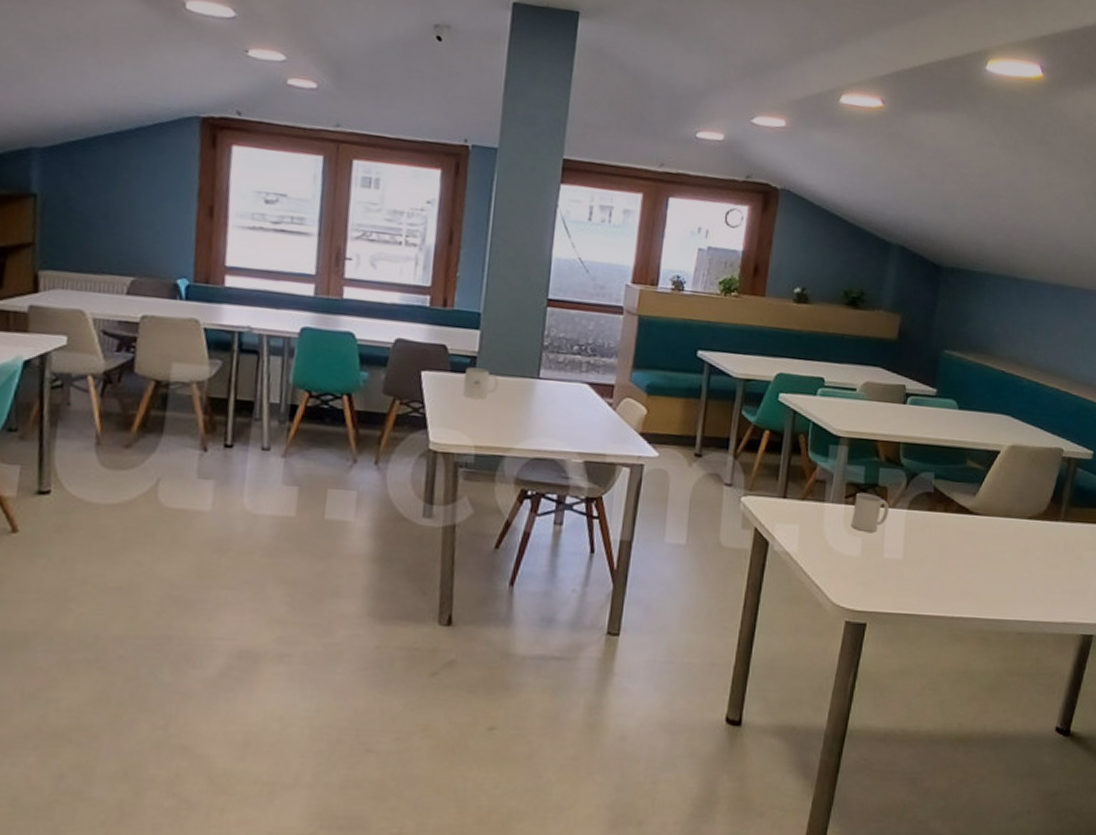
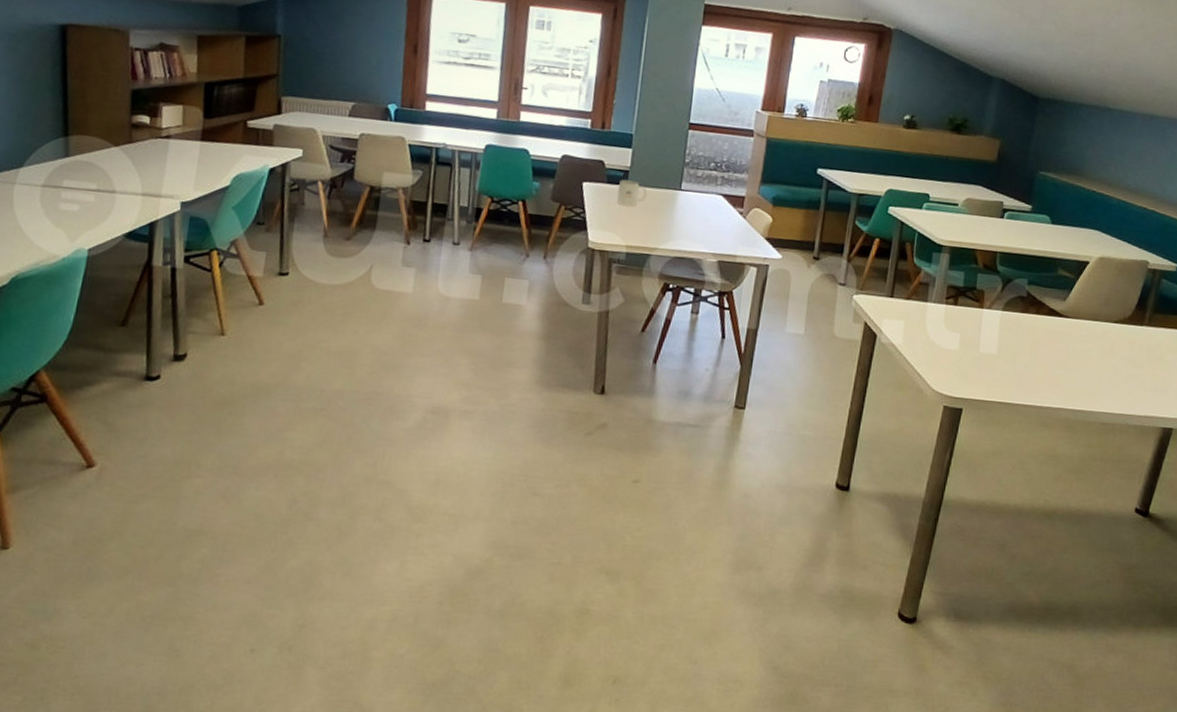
mug: present [850,492,890,532] -> none [950,294,986,330]

